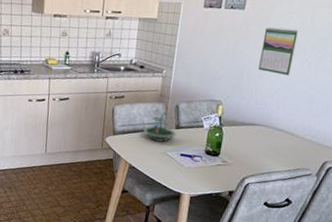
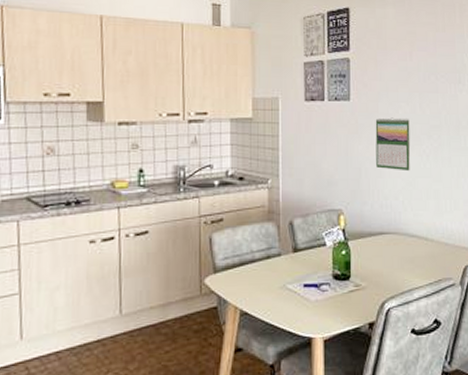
terrarium: present [143,107,176,143] -> none [253,227,295,274]

